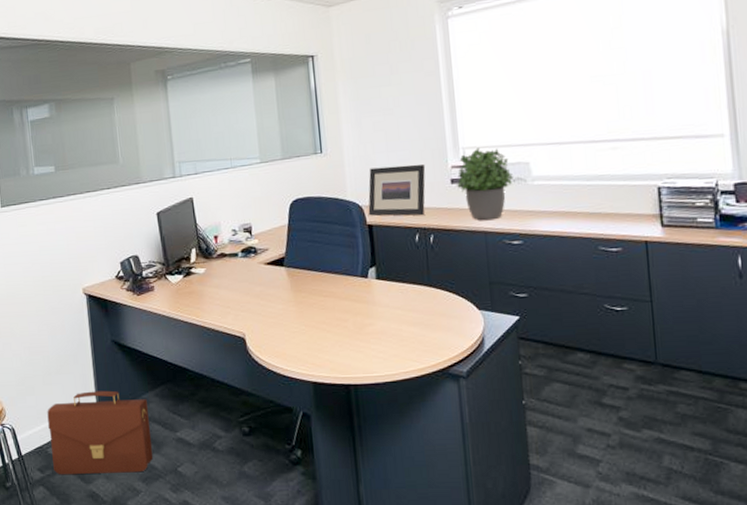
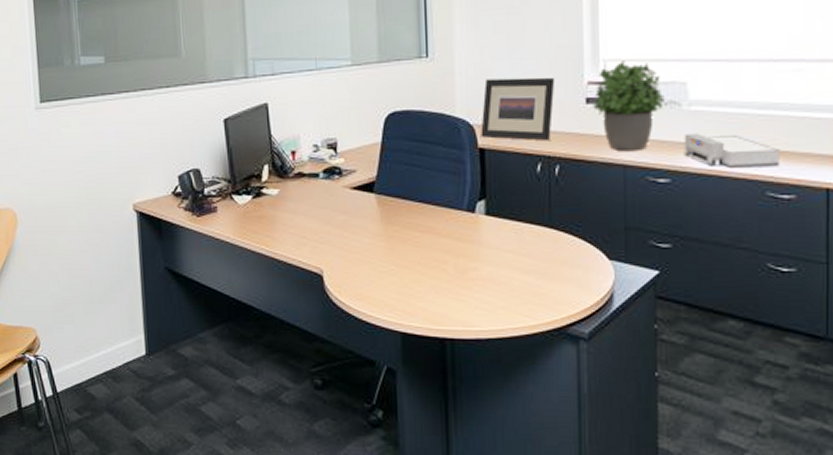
briefcase: present [47,390,153,475] -> none [87,324,209,422]
architectural model: none [530,202,607,230] -> present [684,133,780,169]

